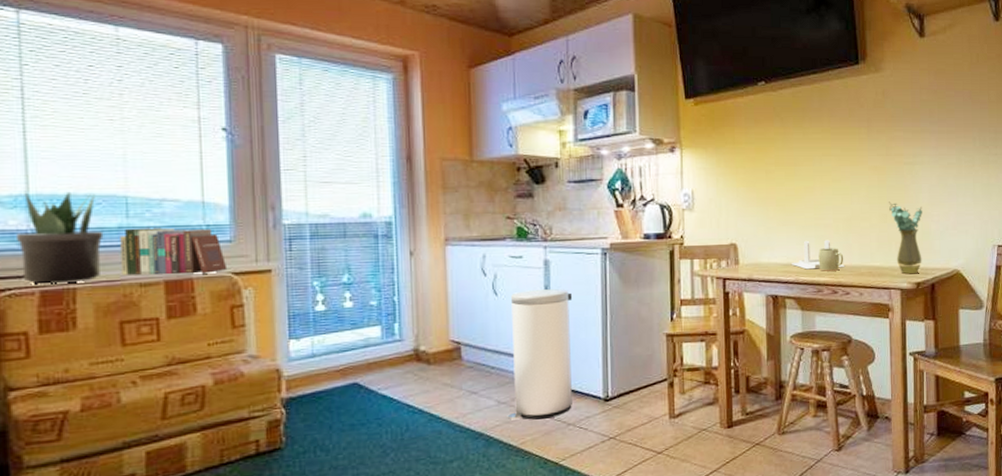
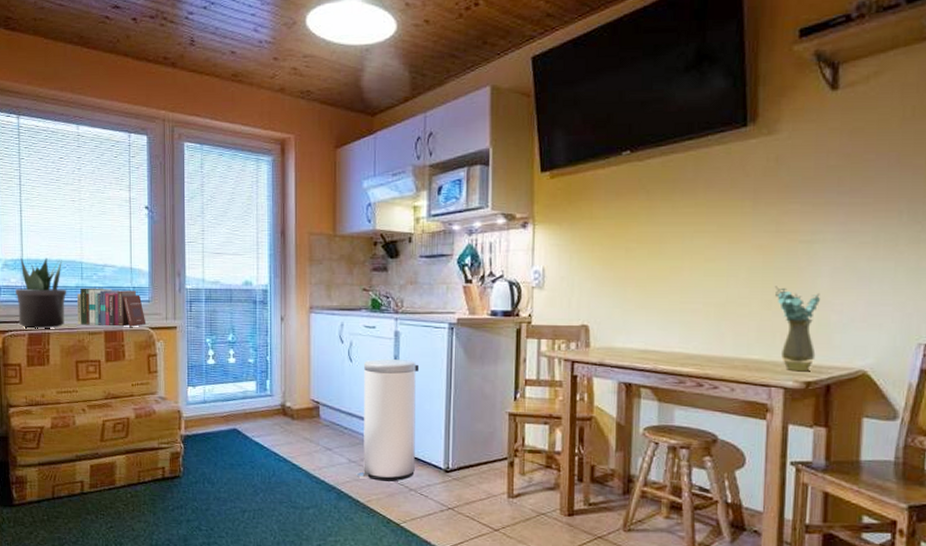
napkin holder: present [792,239,845,270] -> none [650,326,715,359]
mug: present [818,248,844,271] -> none [682,335,714,361]

